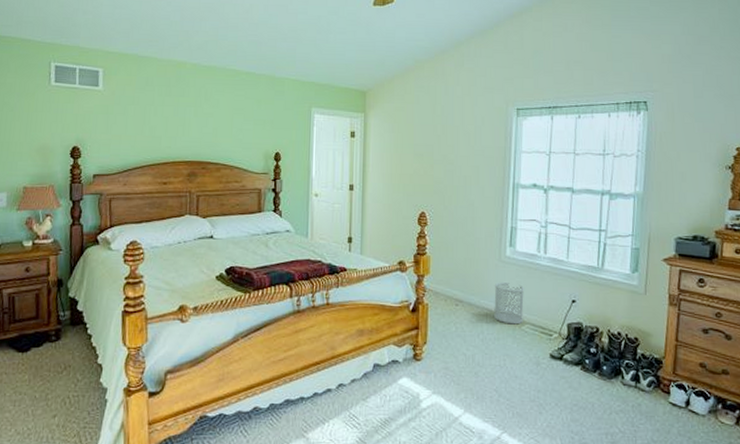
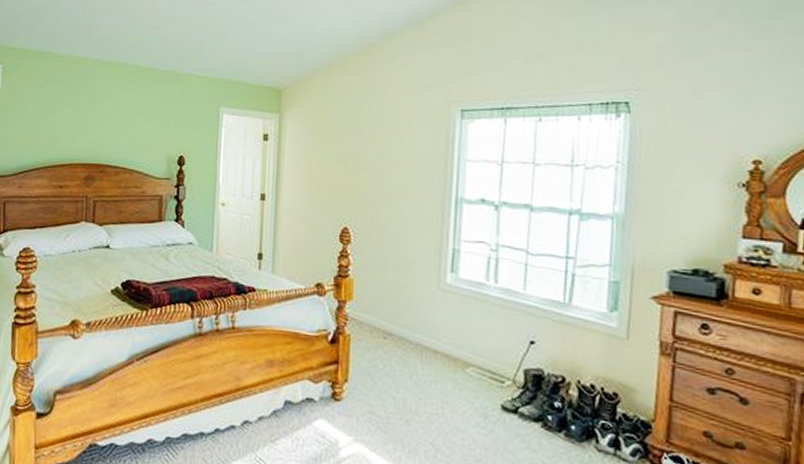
wastebasket: present [494,282,525,325] -> none [431,314,470,366]

